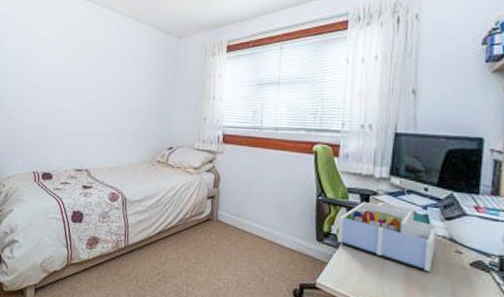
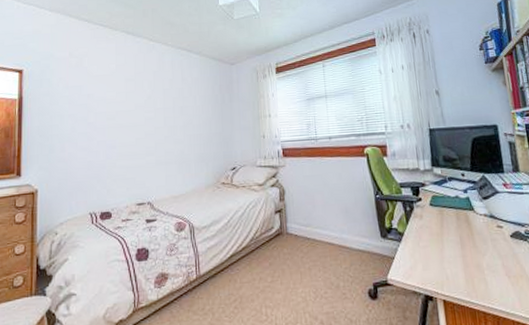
desk organizer: present [338,202,437,272] -> none [397,191,482,250]

